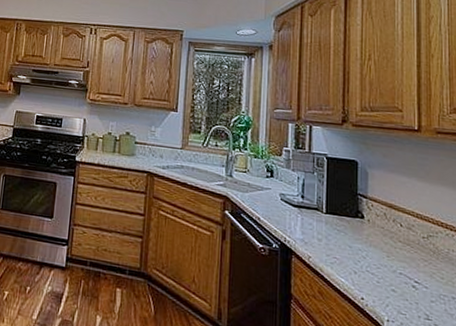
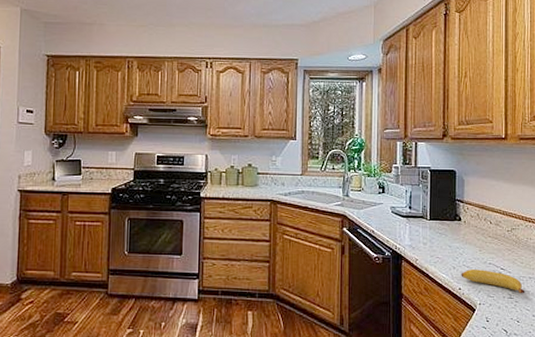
banana: none [364,277,447,317] -> present [461,269,525,294]

